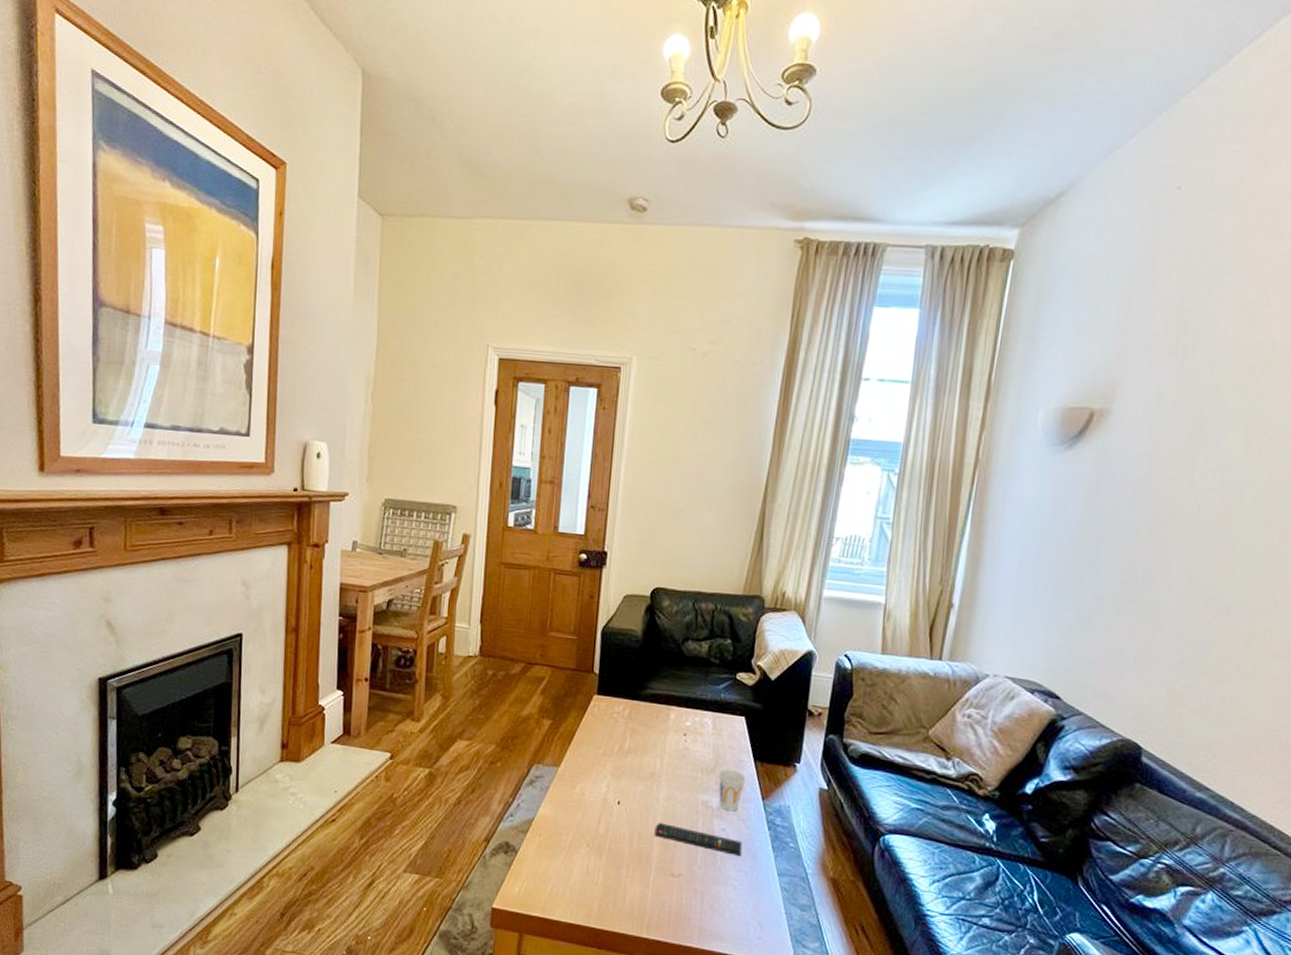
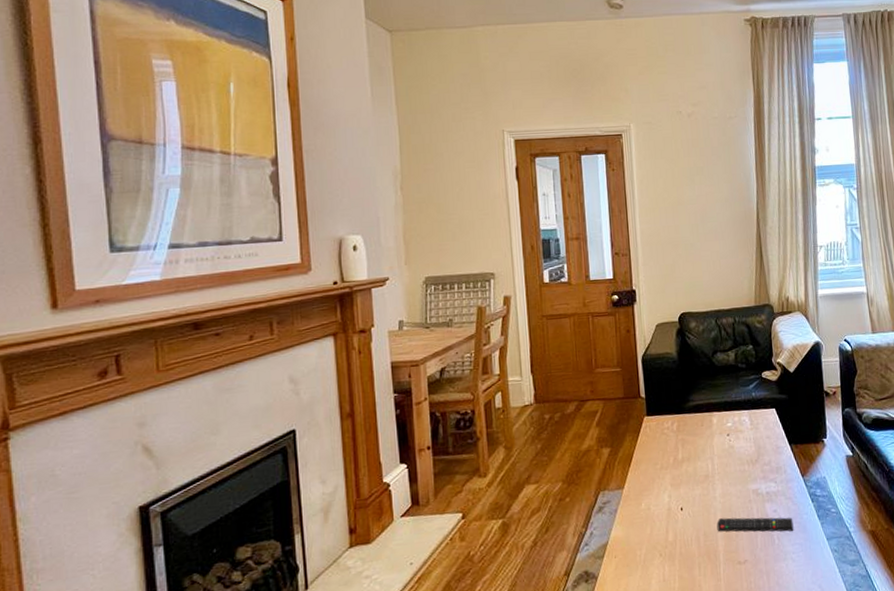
cup: present [718,768,746,812] -> none [762,456,786,494]

